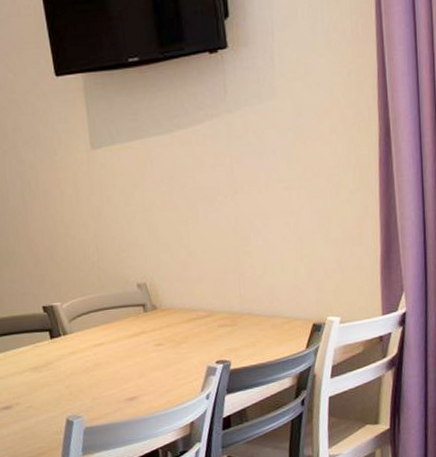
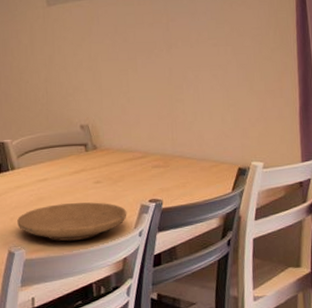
plate: none [73,366,193,408] -> present [17,202,127,242]

